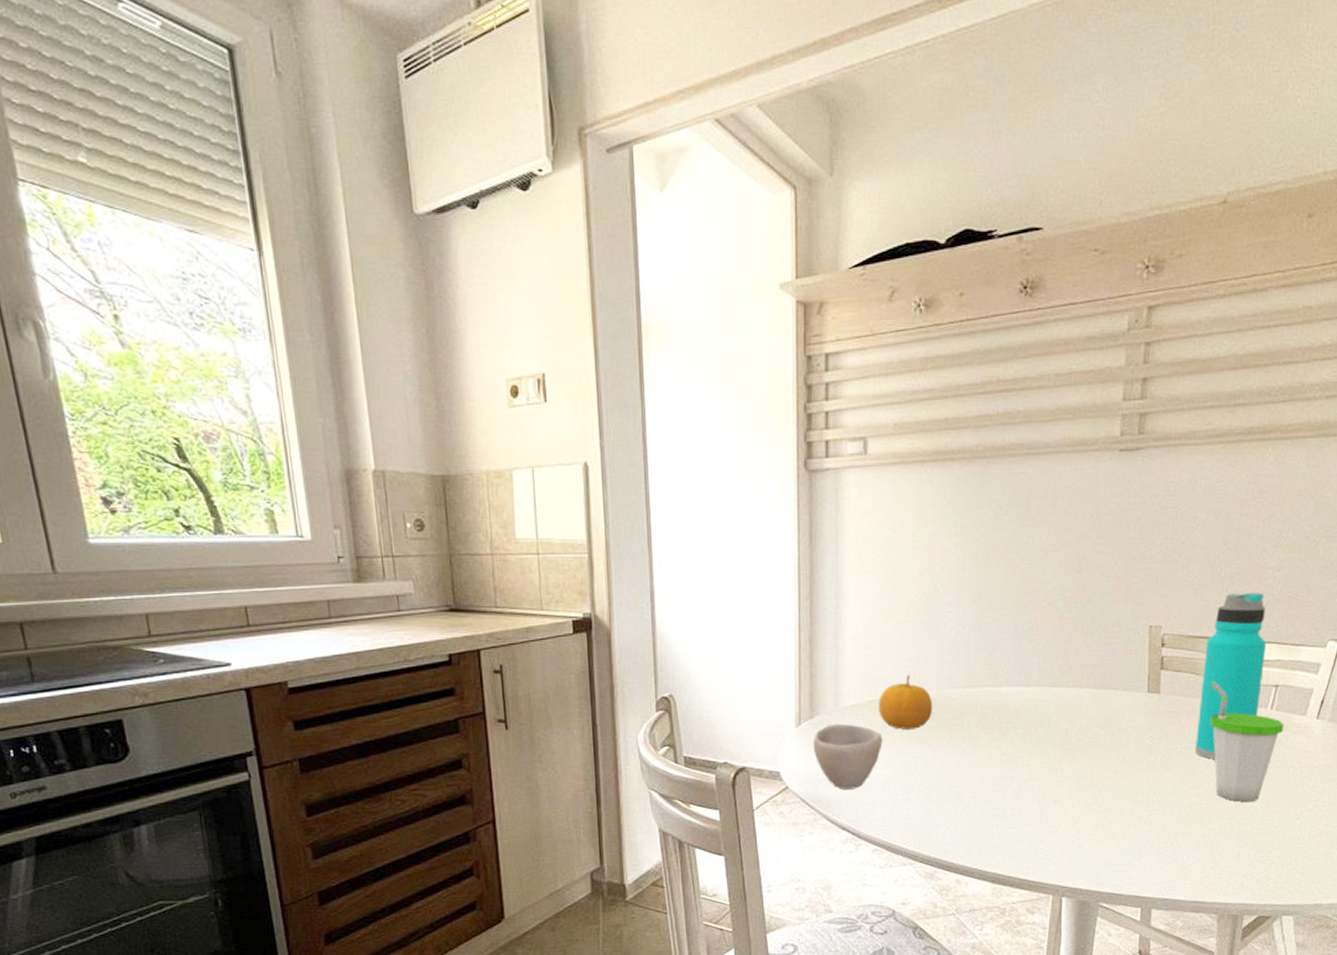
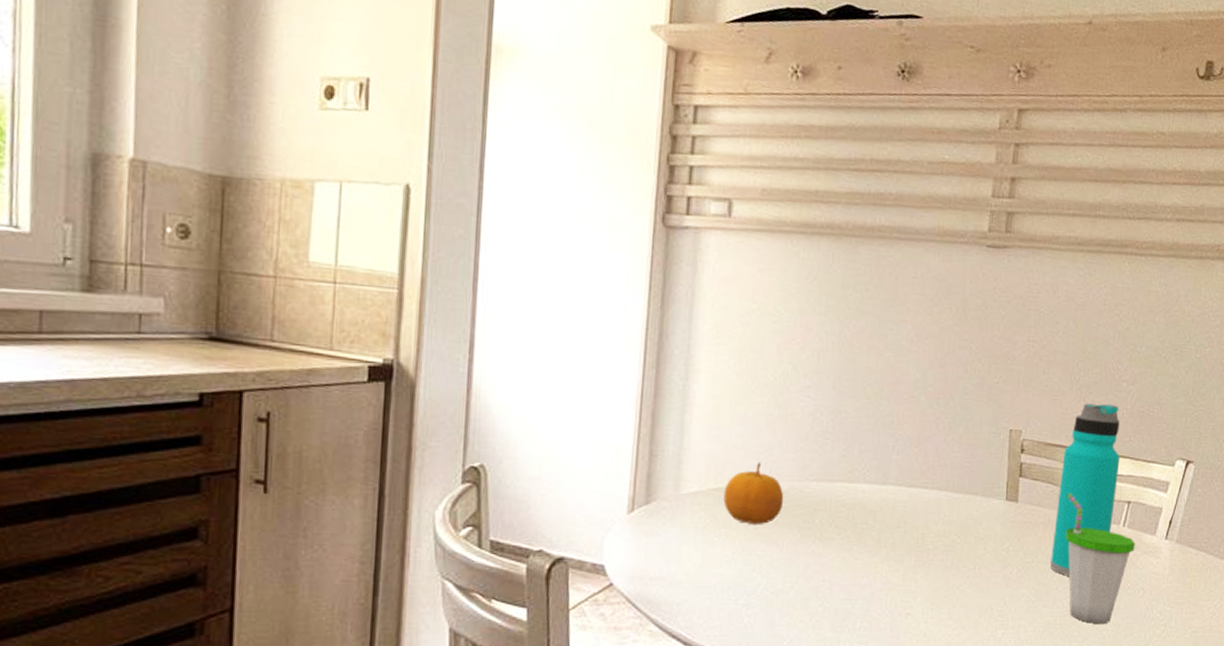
cup: present [813,723,882,790] -> none [645,512,726,590]

